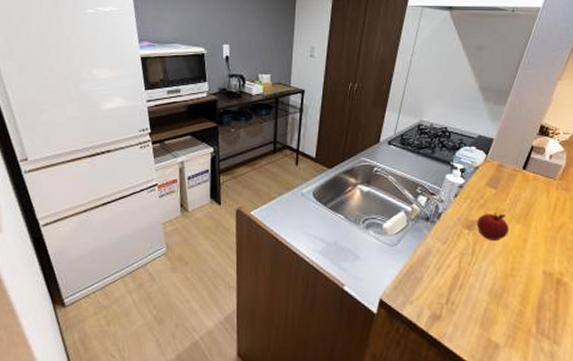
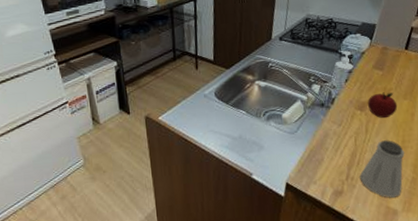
saltshaker: none [461,265,513,330] -> present [359,140,405,198]

